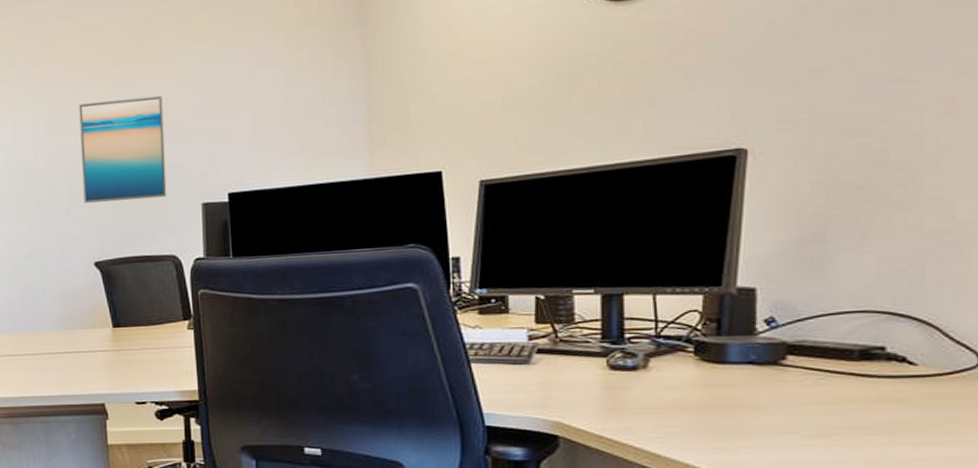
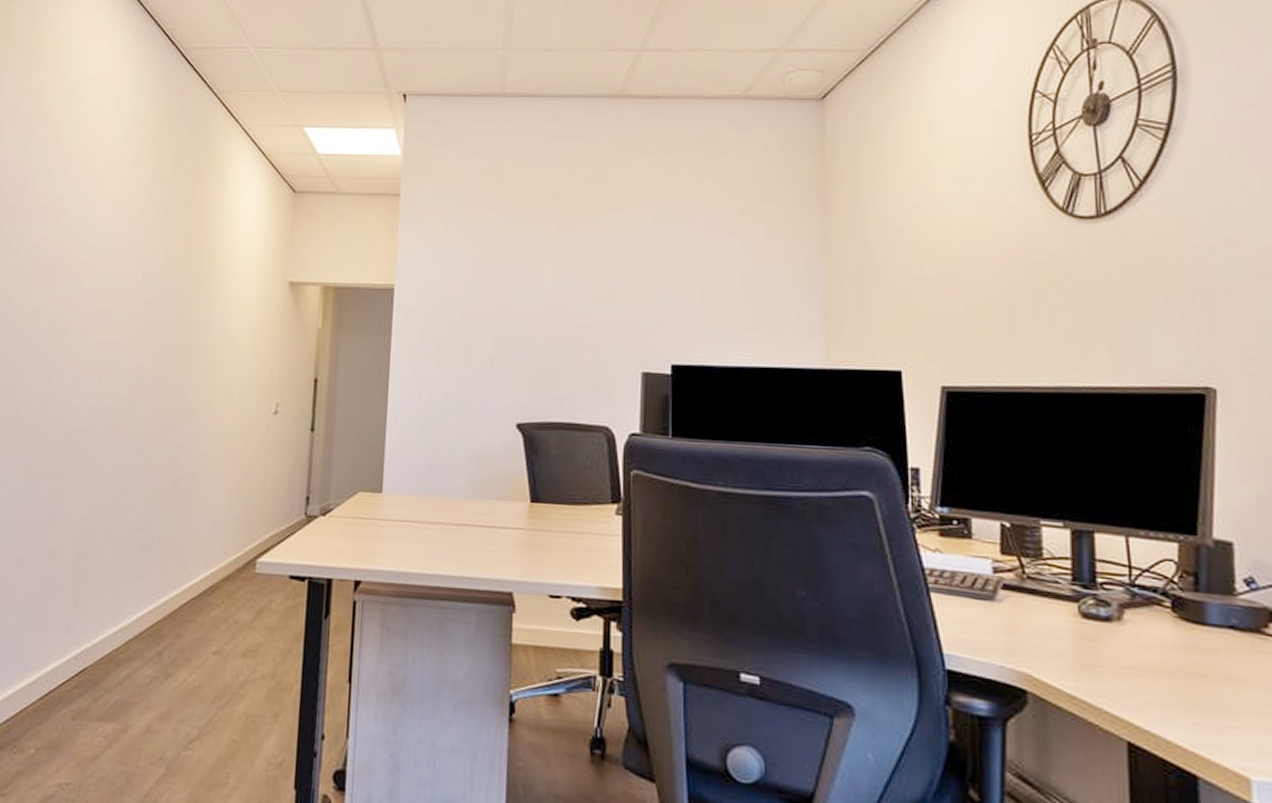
wall art: present [79,96,167,203] -> none [511,247,607,361]

